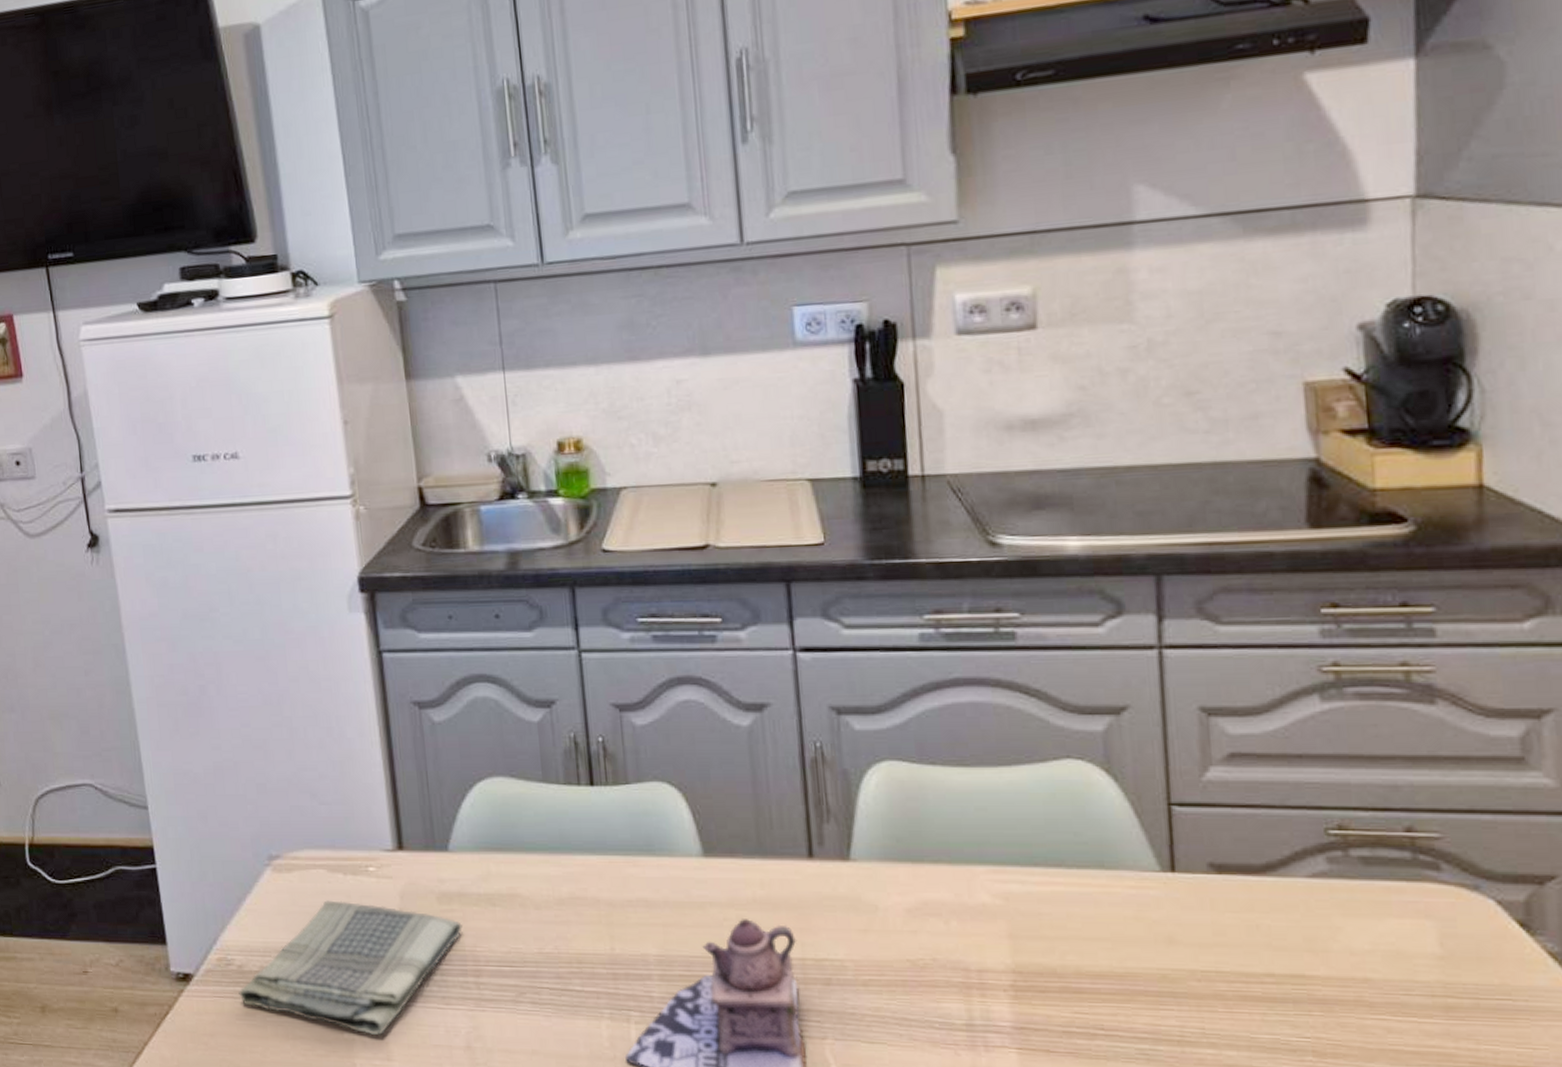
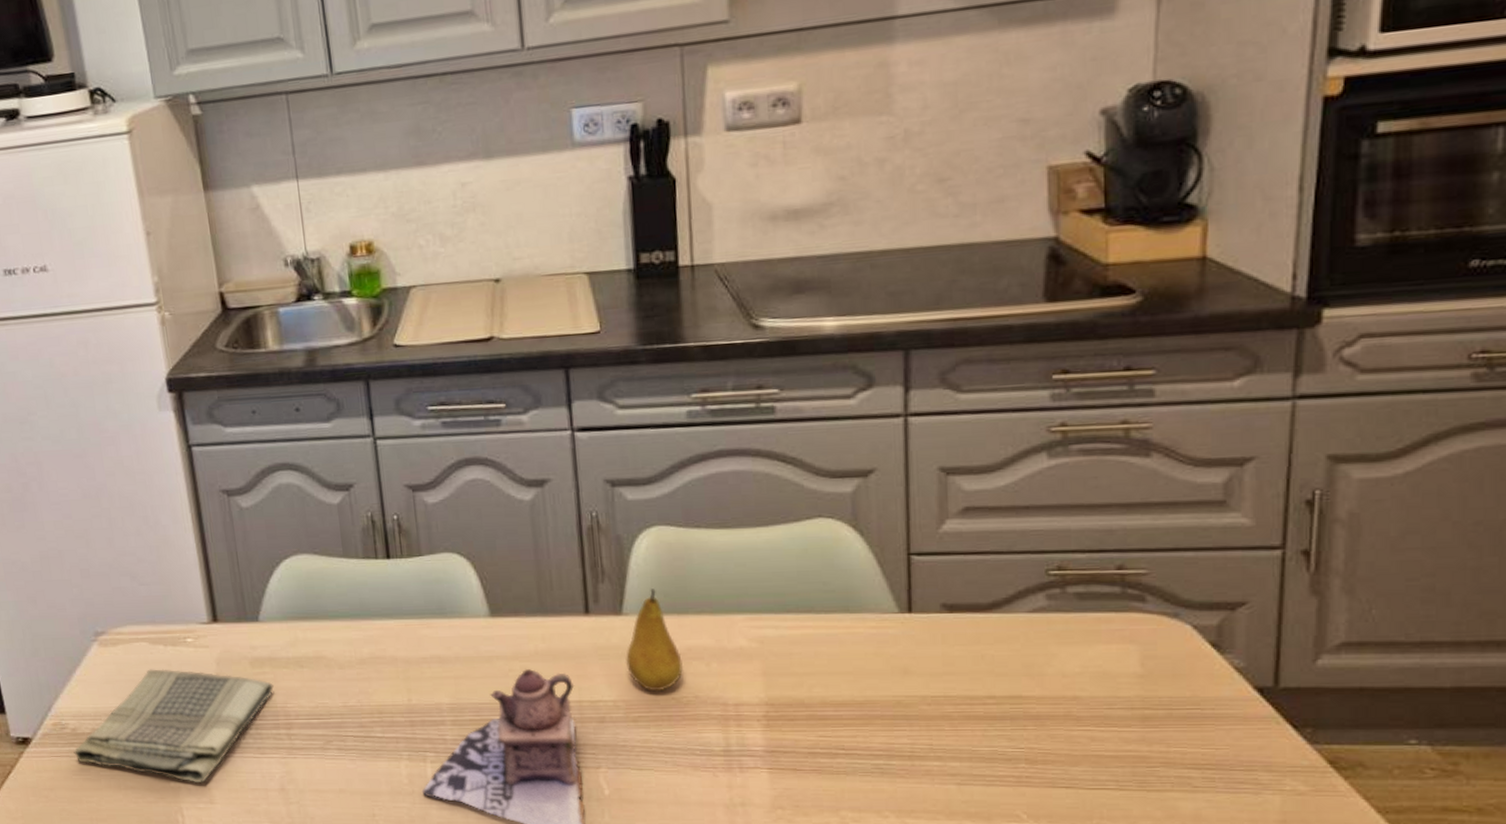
fruit: none [853,832,920,951] -> present [625,589,684,692]

